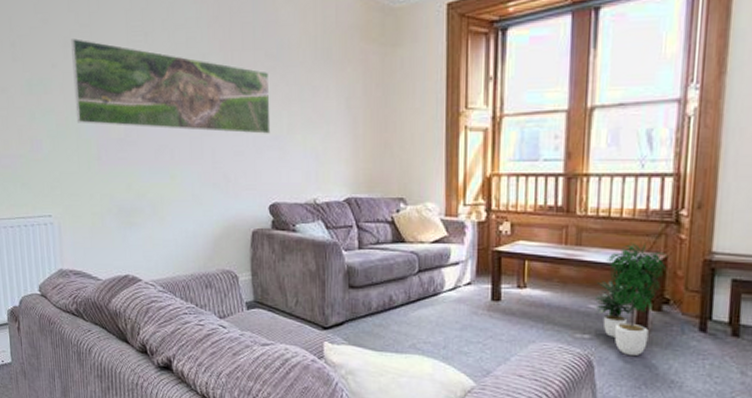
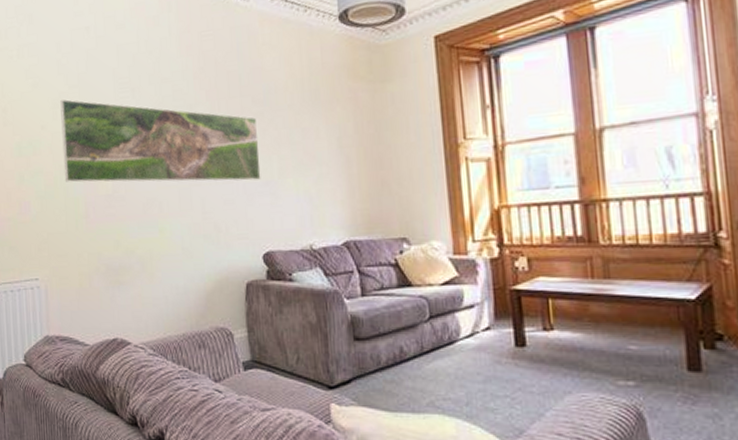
potted plant: present [594,241,668,357] -> none [633,269,714,405]

